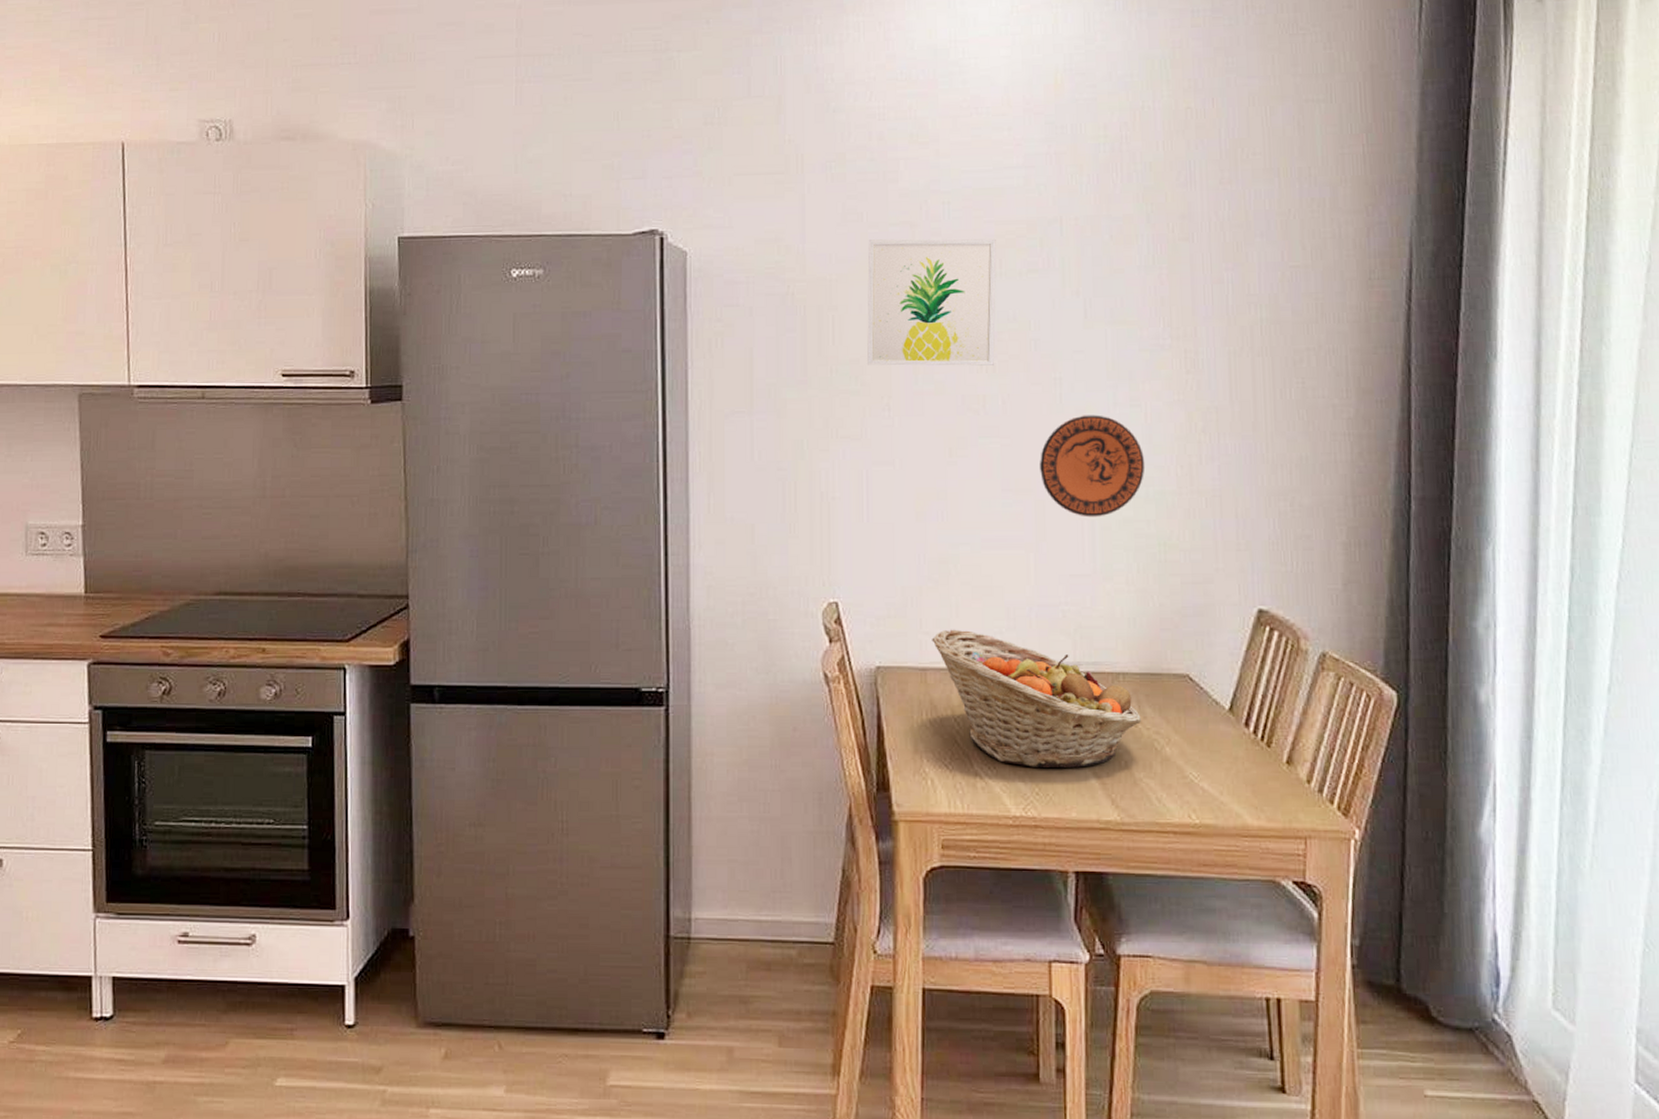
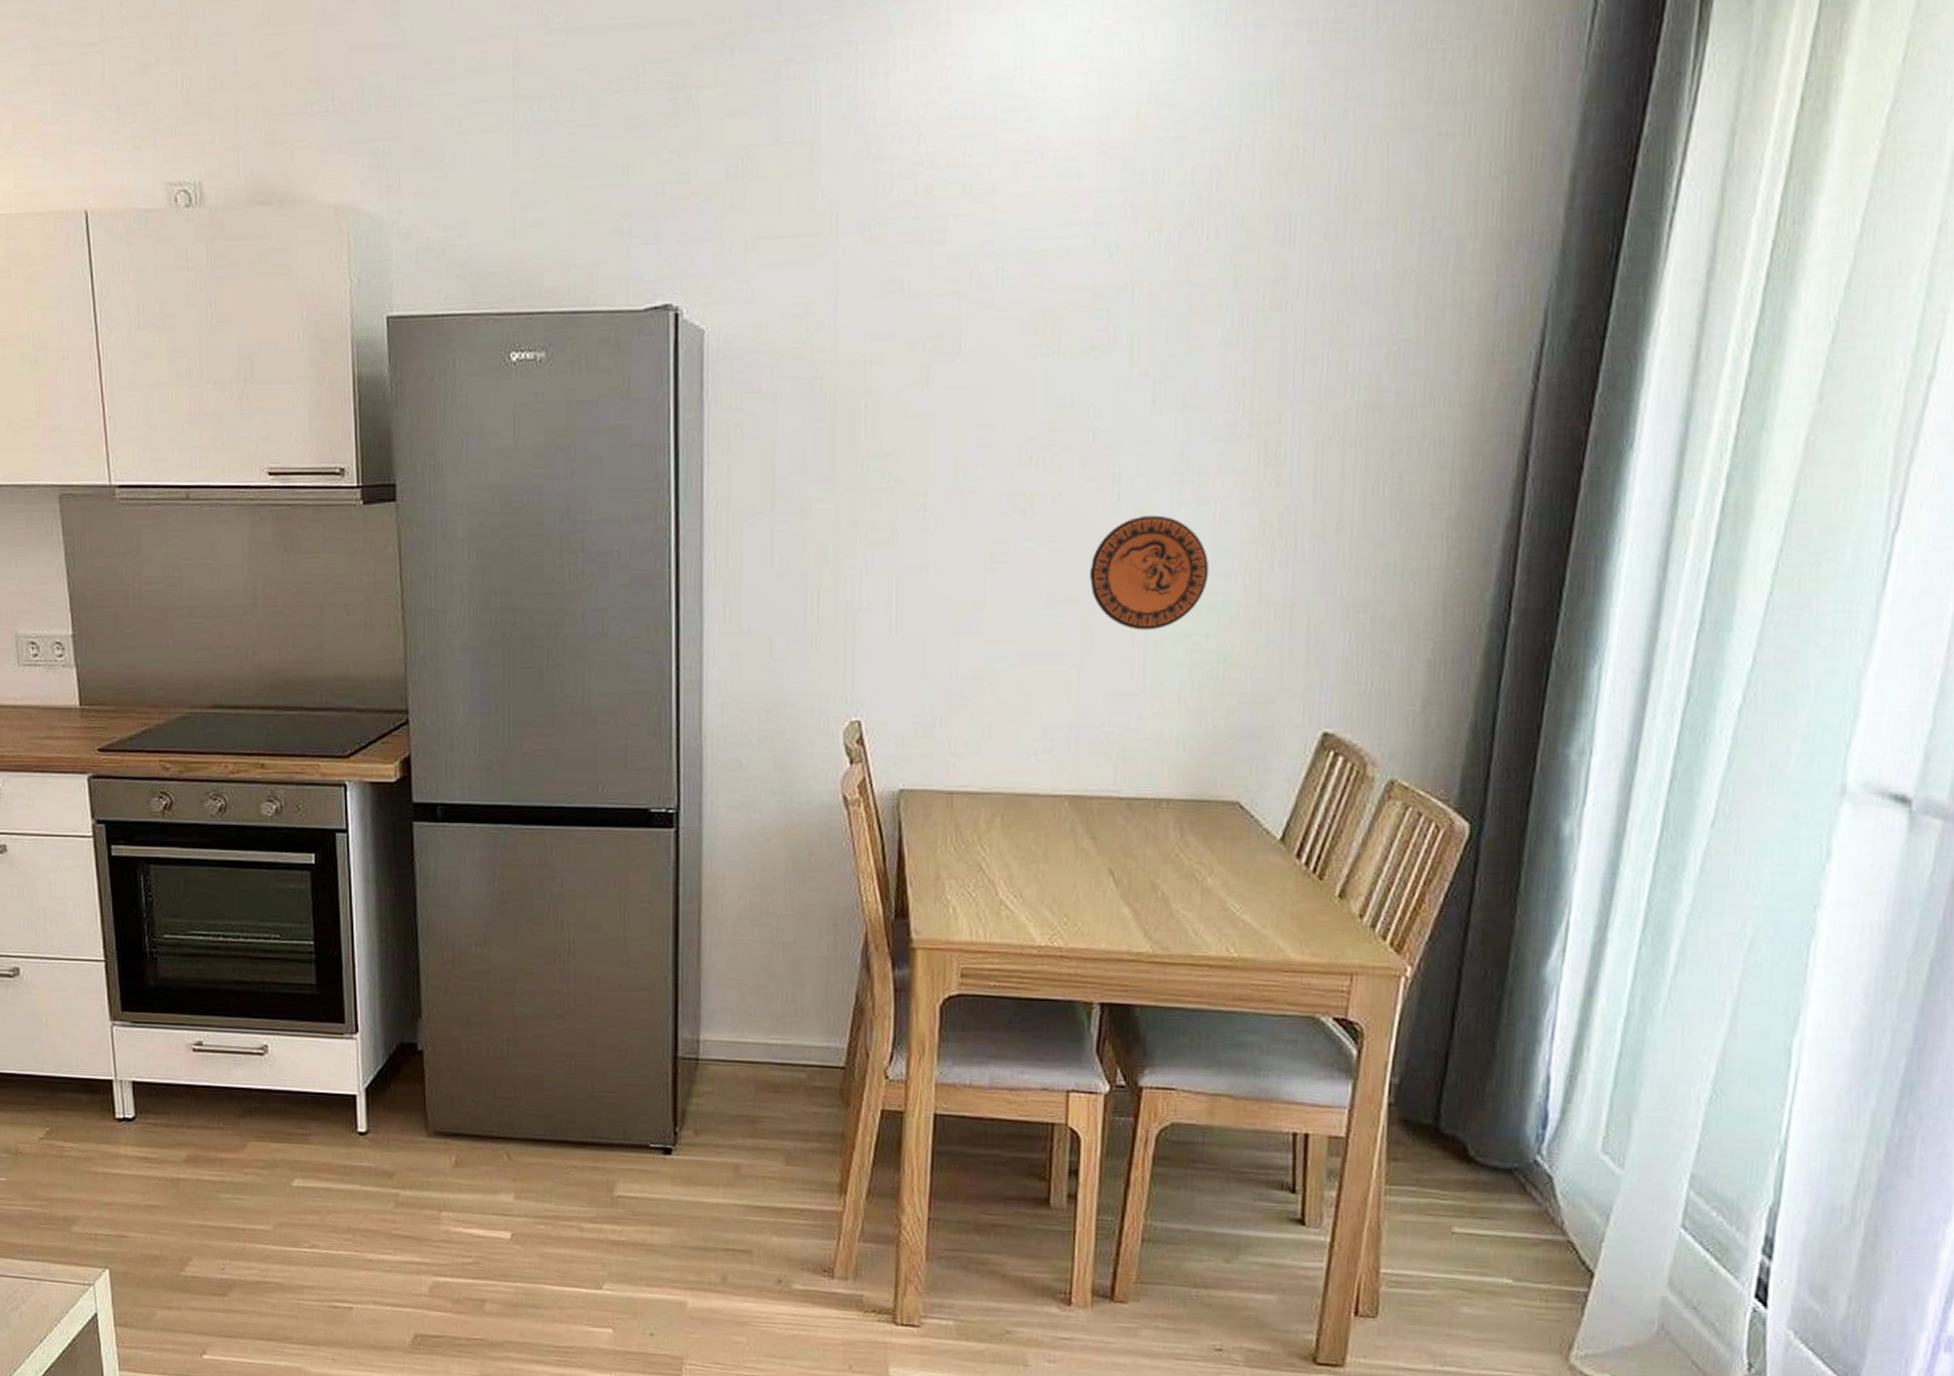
wall art: present [867,238,997,366] -> none [903,310,1056,460]
fruit basket: present [932,629,1141,768] -> none [960,751,1183,898]

